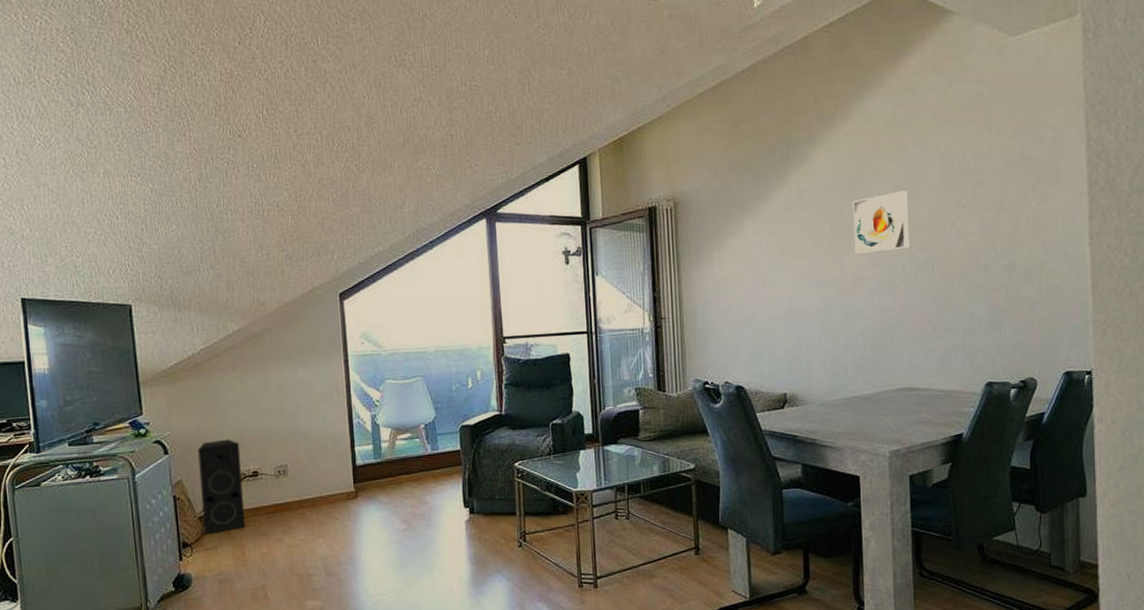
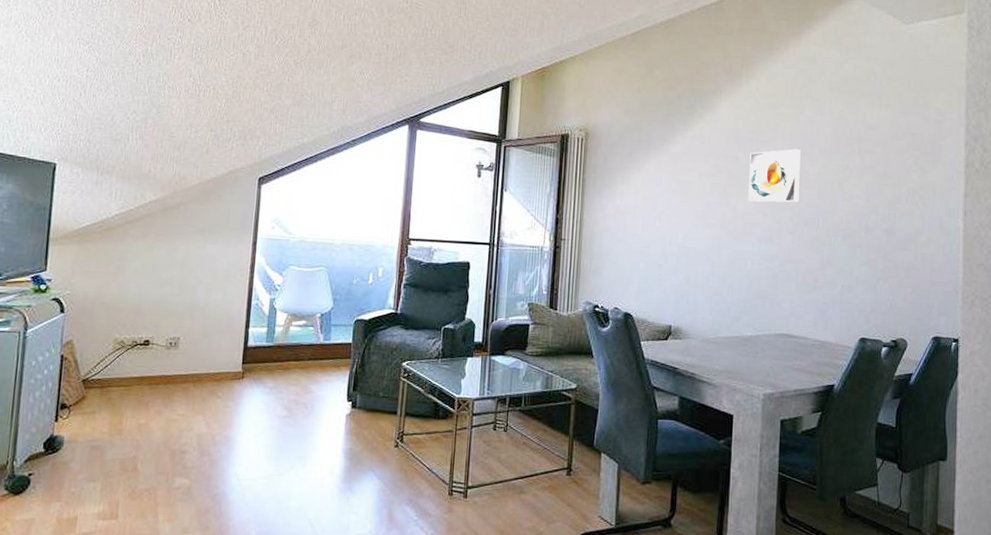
speaker: present [198,439,246,536] -> none [85,304,137,399]

